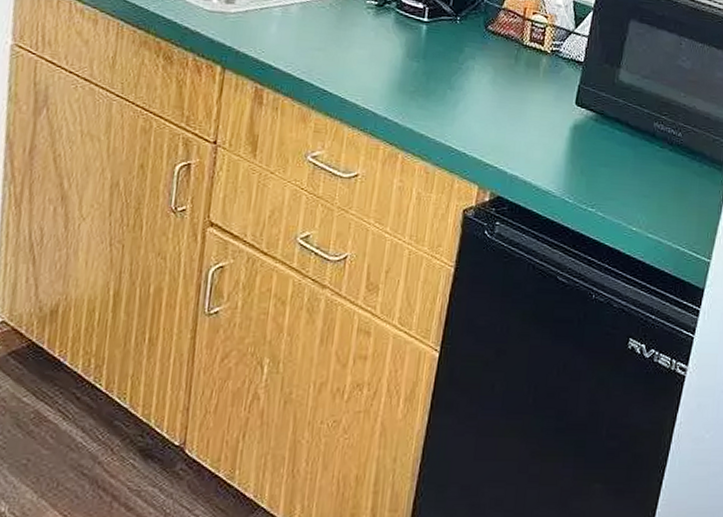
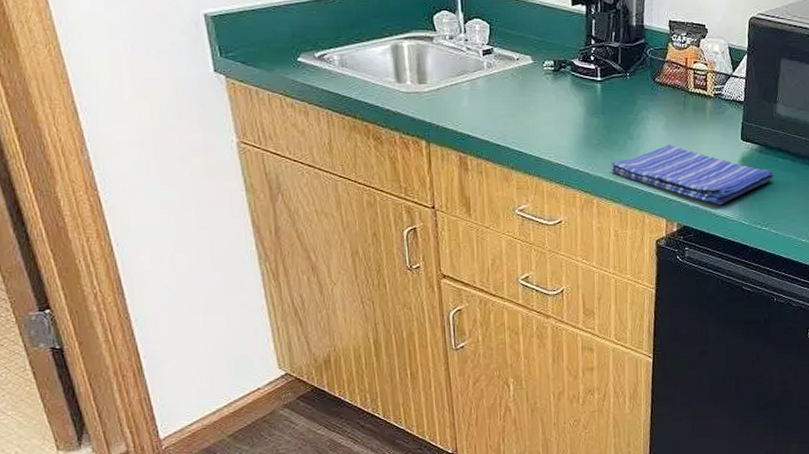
dish towel: none [424,101,608,176] -> present [611,145,774,205]

